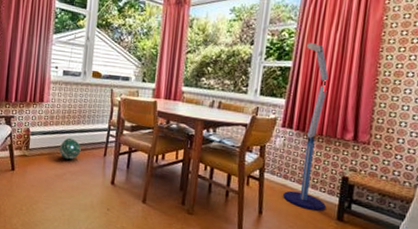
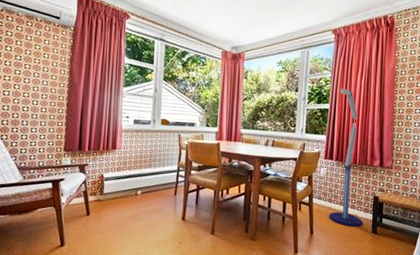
ball: present [59,138,81,160] -> none [132,180,153,201]

